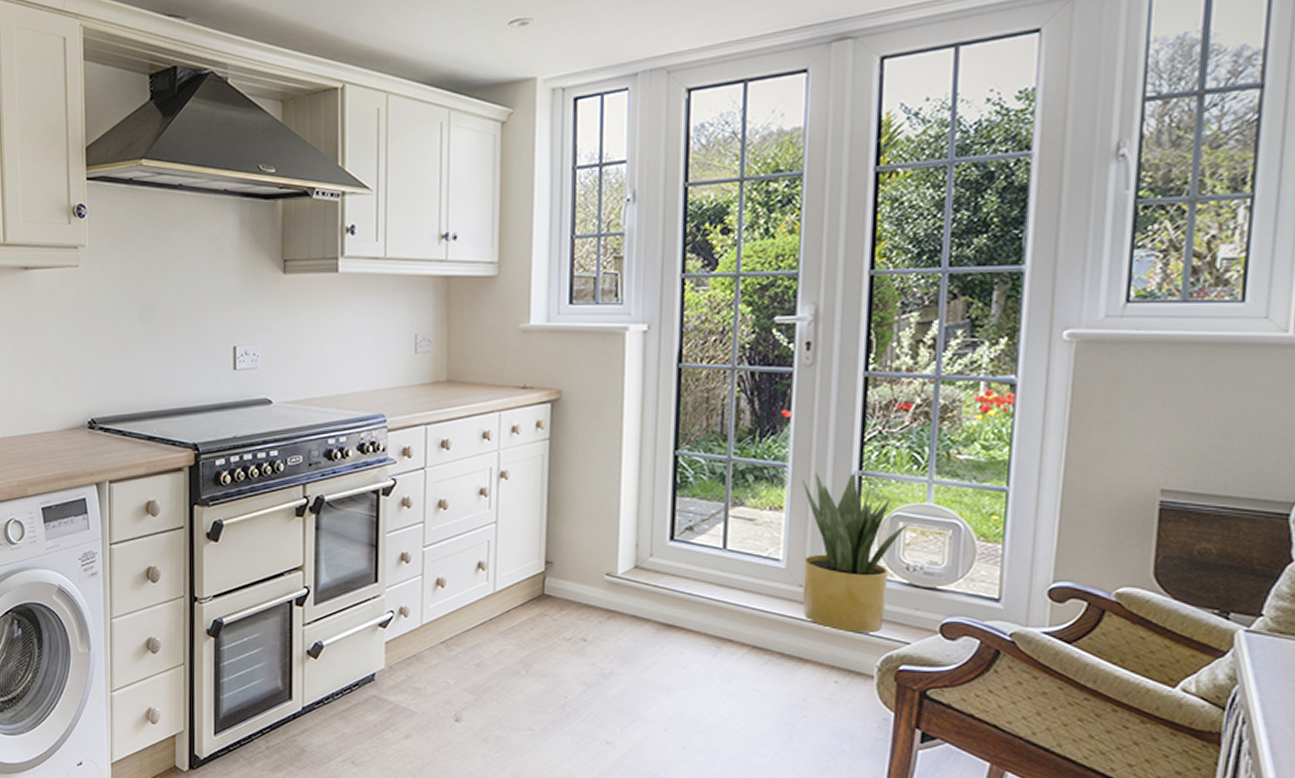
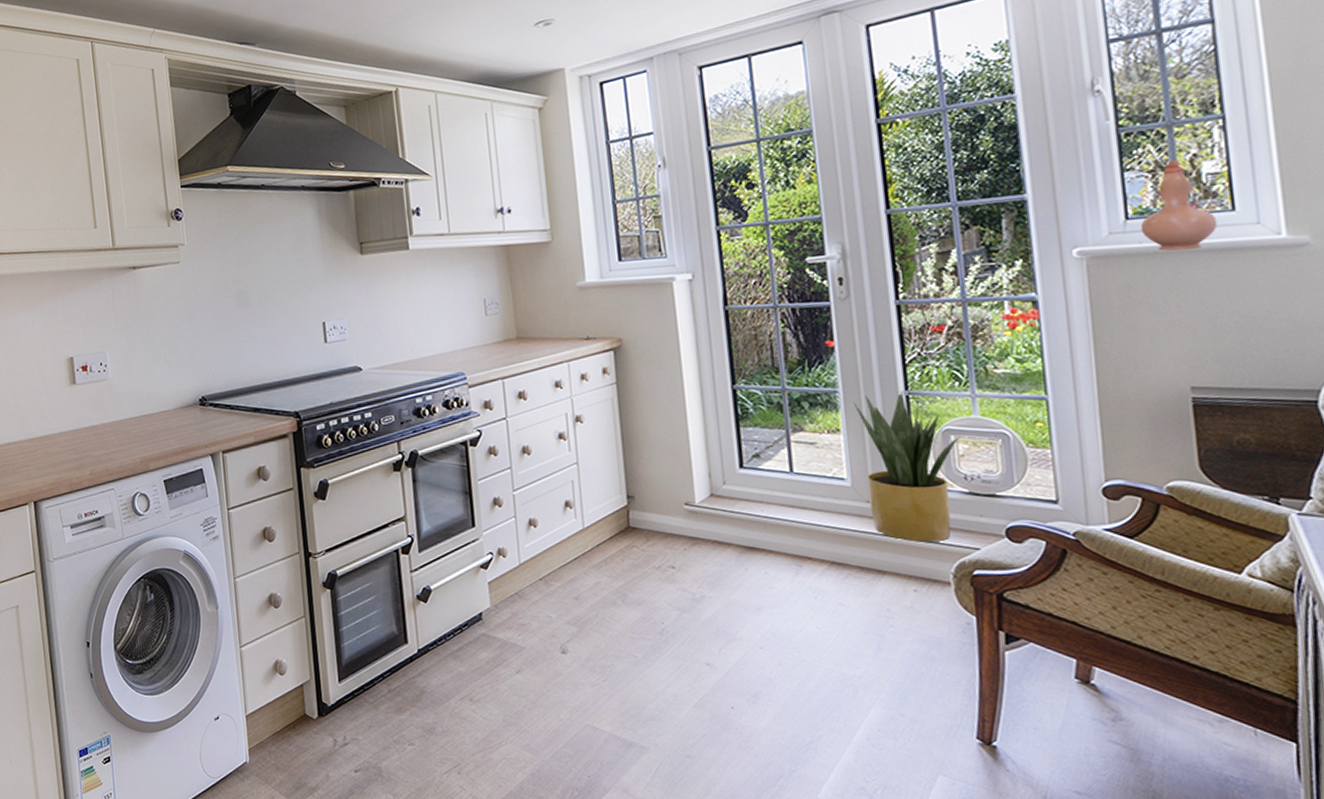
vase: none [1140,239,1224,342] -> present [1140,159,1218,252]

